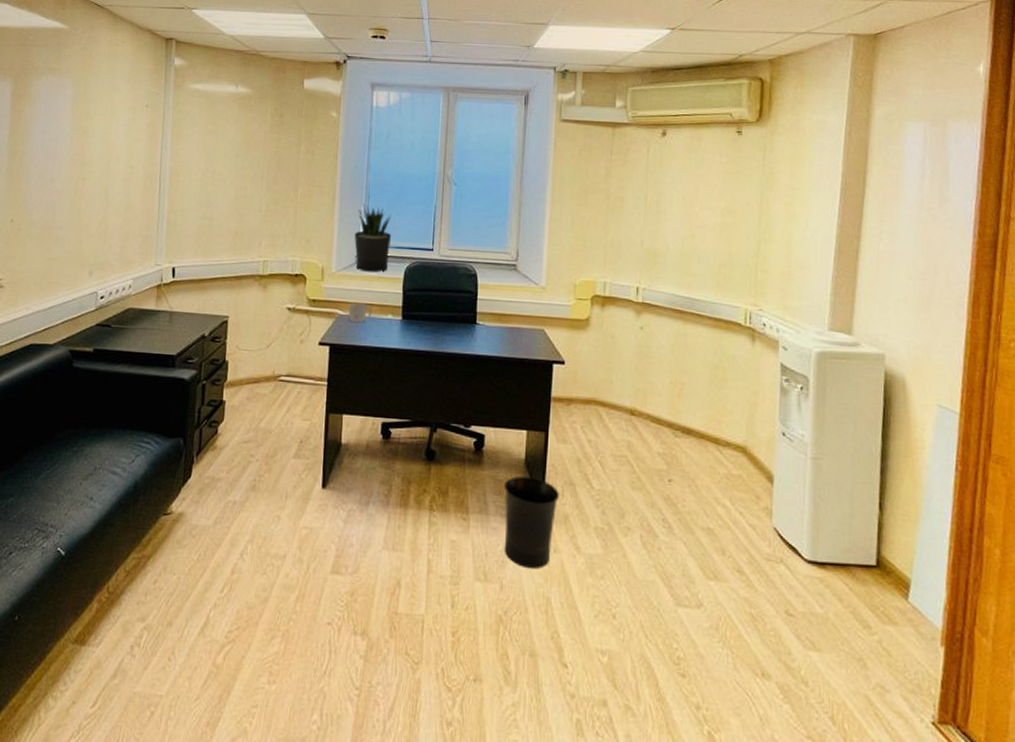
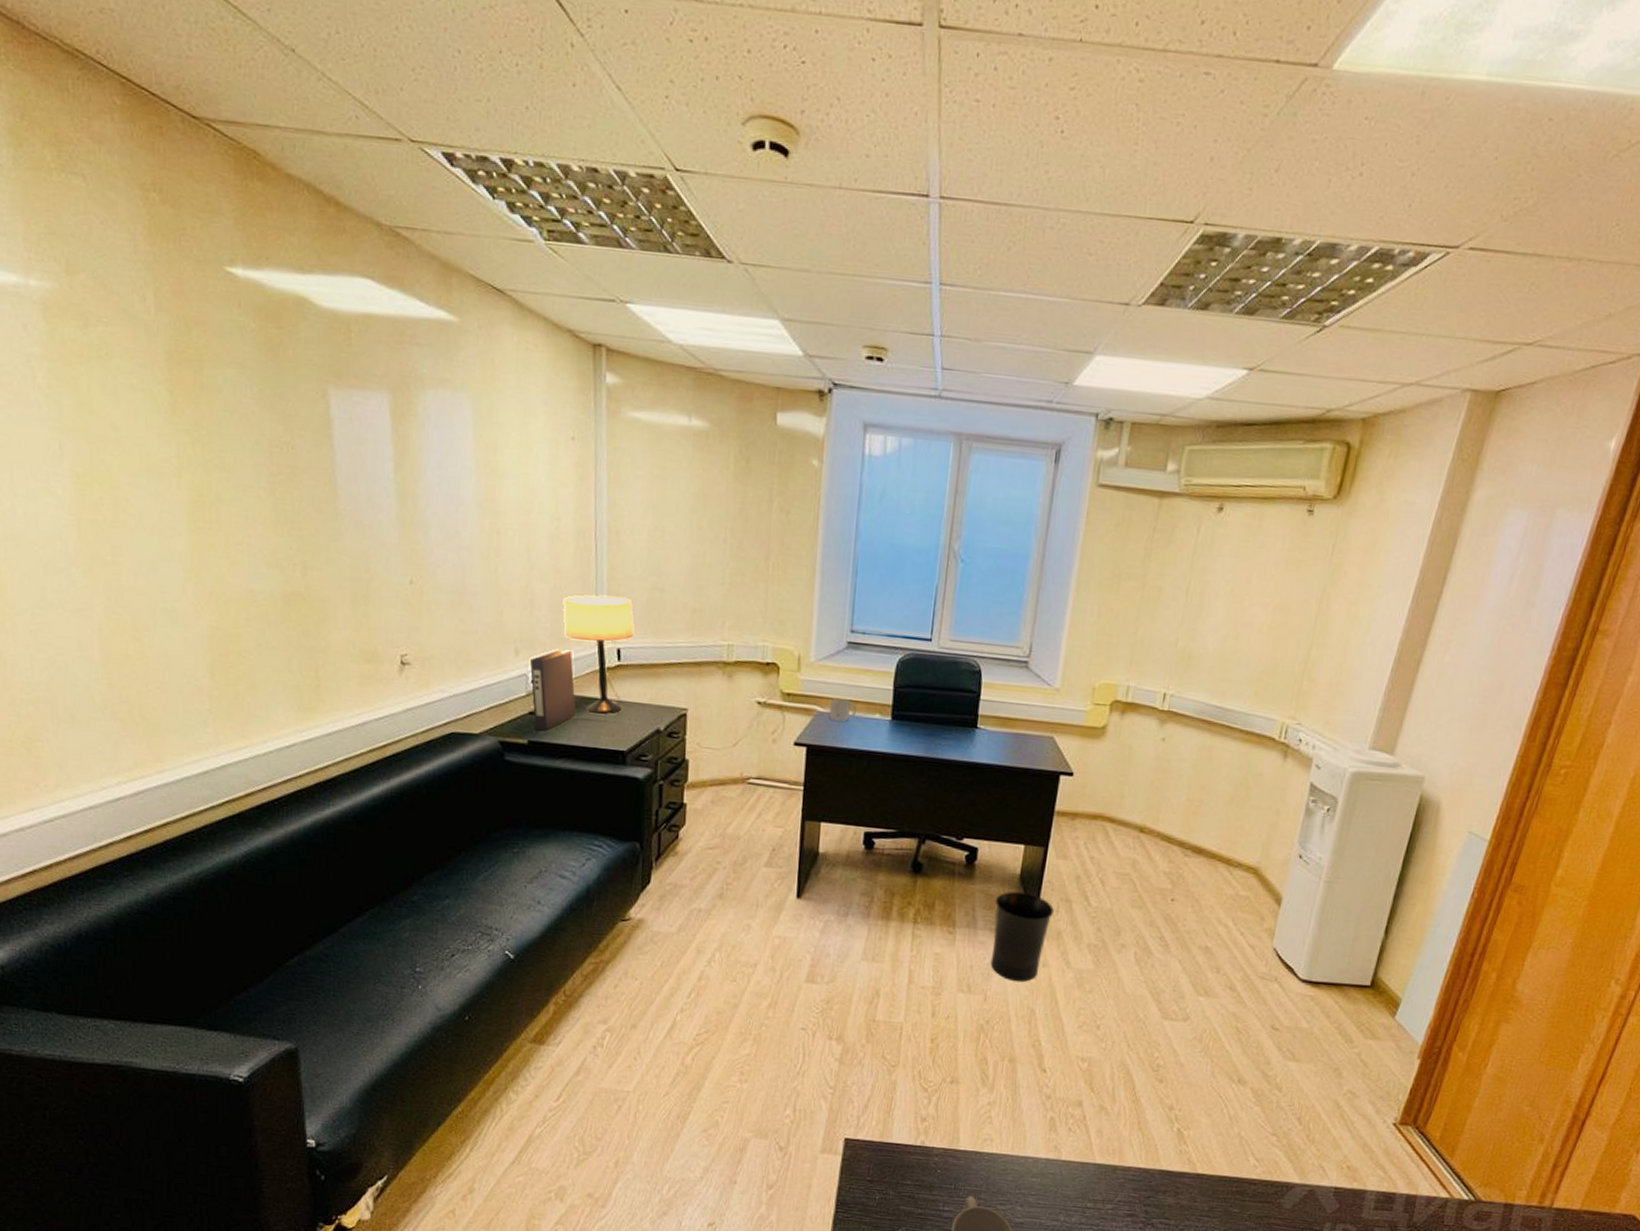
binder: none [99,270,136,340] -> present [529,649,576,732]
table lamp: none [130,225,187,323] -> present [564,595,634,714]
planter: present [354,204,392,273] -> none [838,580,884,665]

